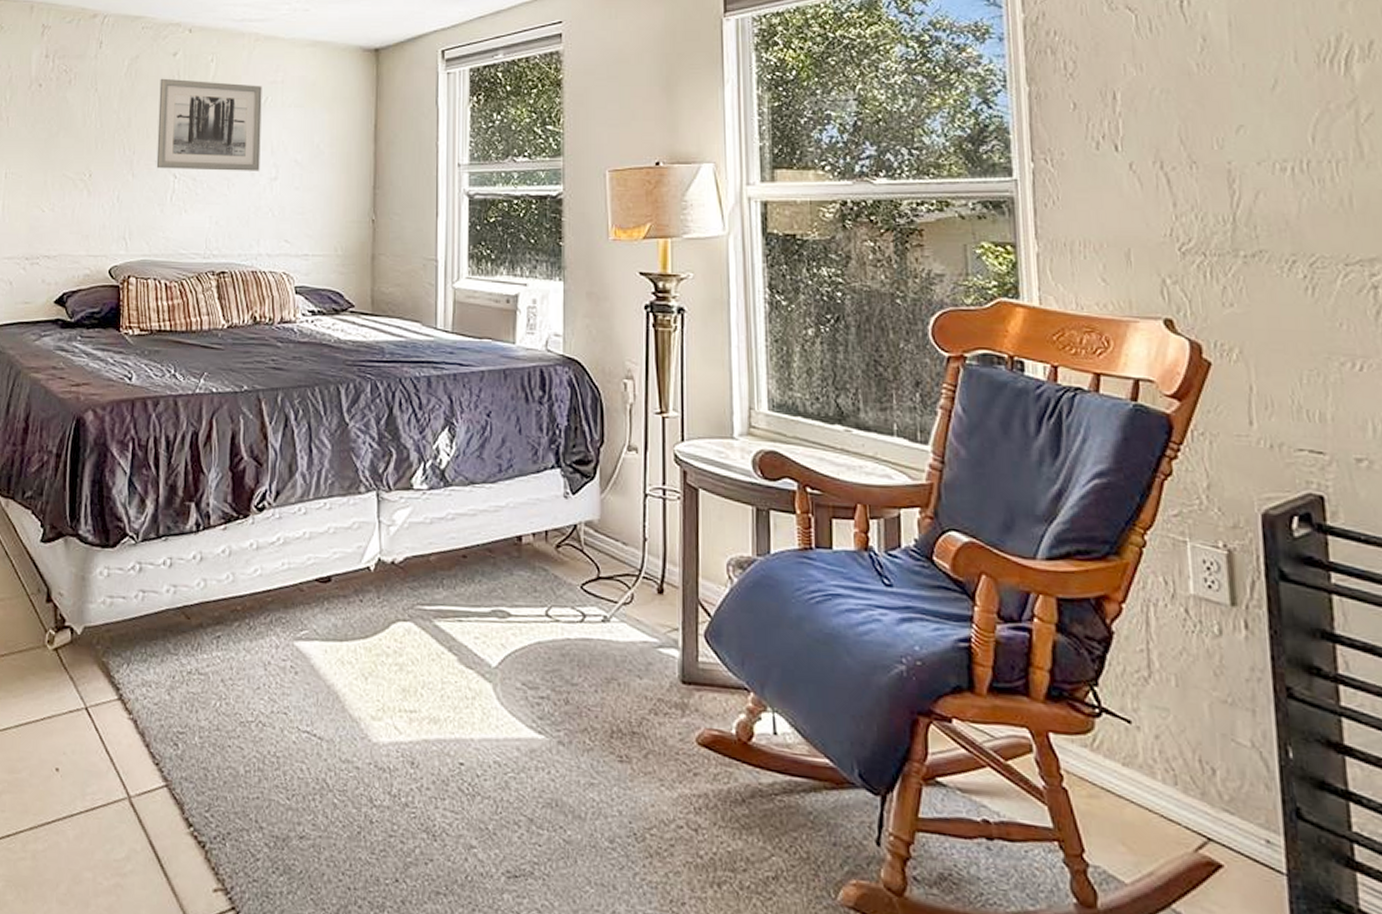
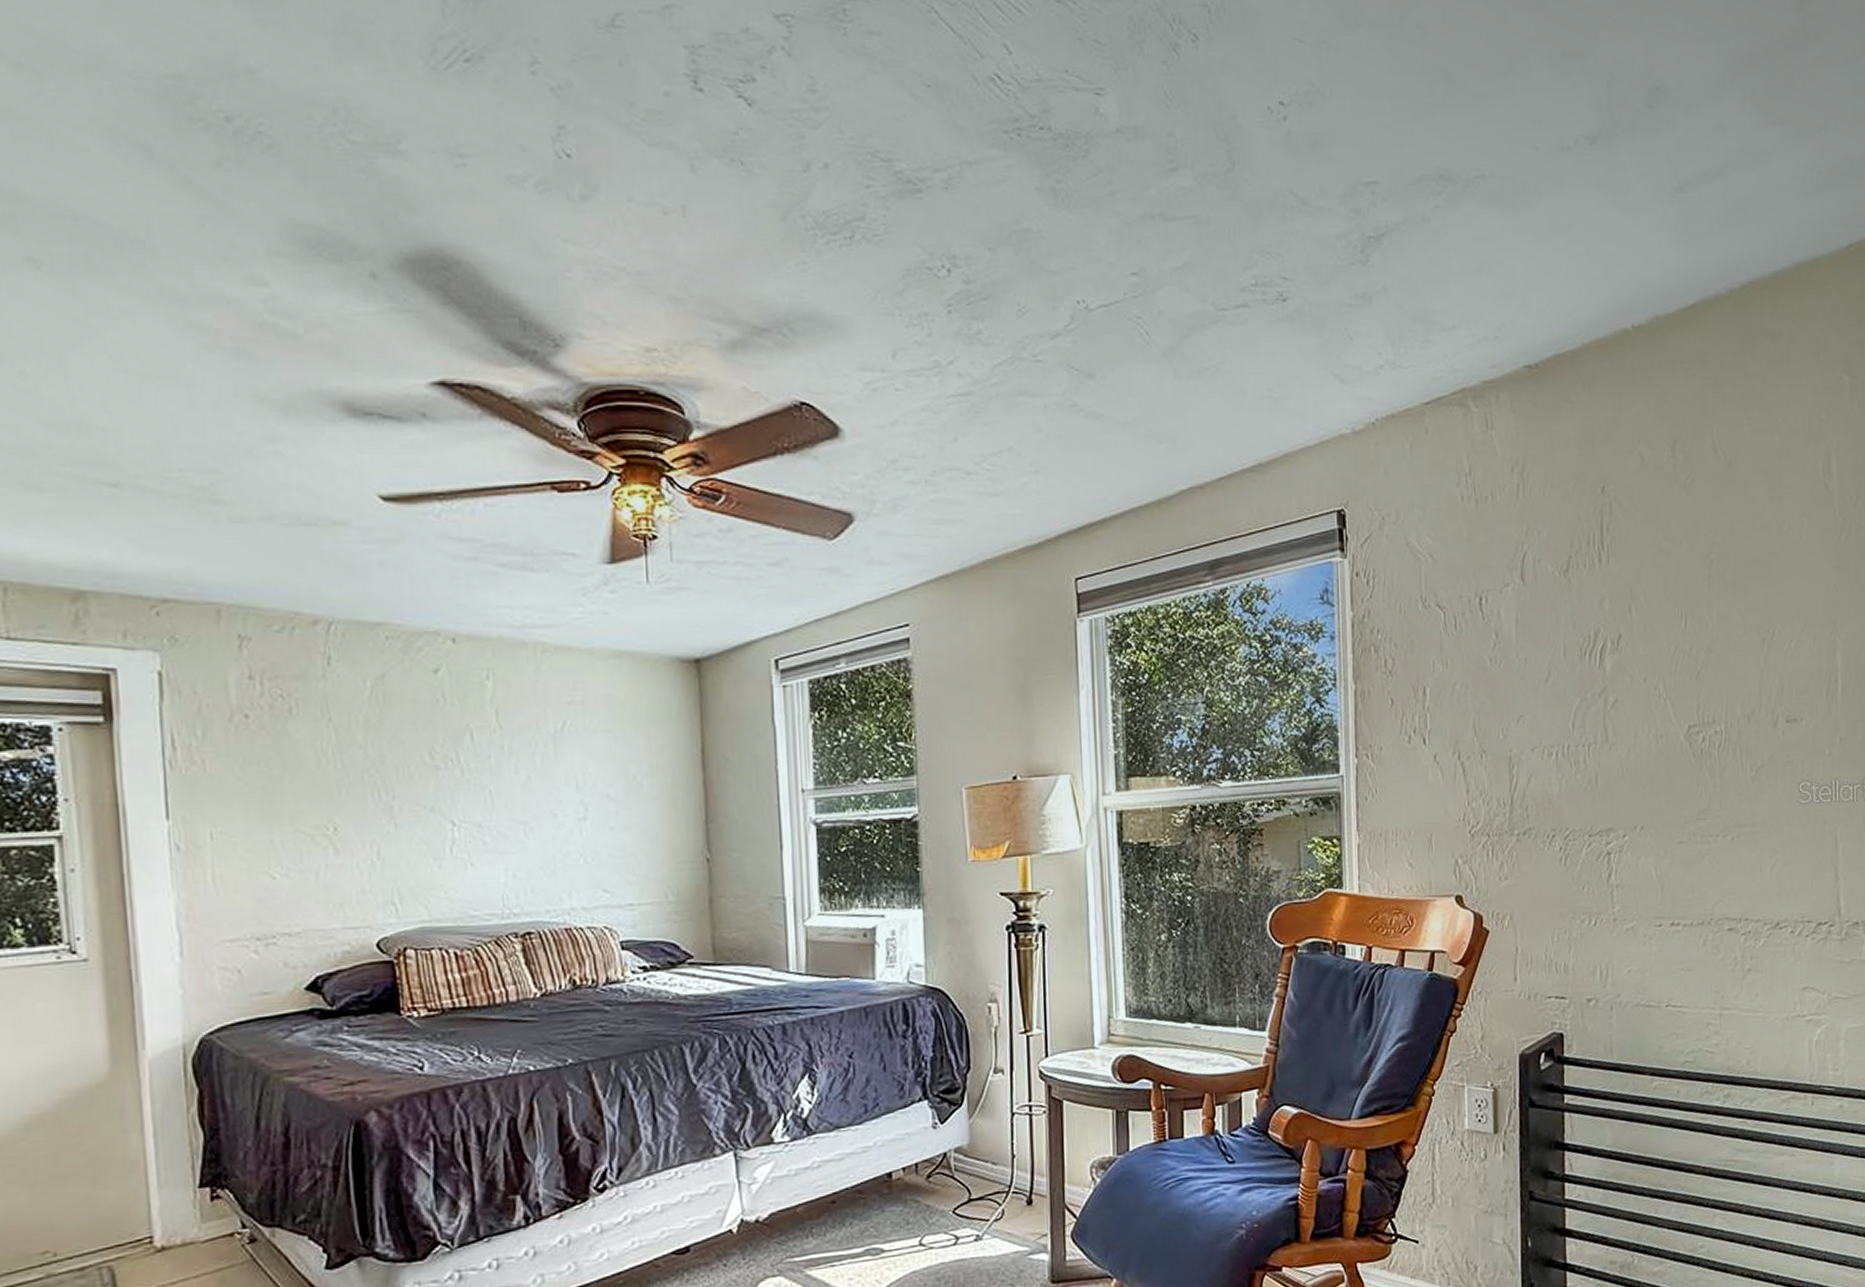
wall art: present [156,78,262,171] -> none [419,702,564,815]

